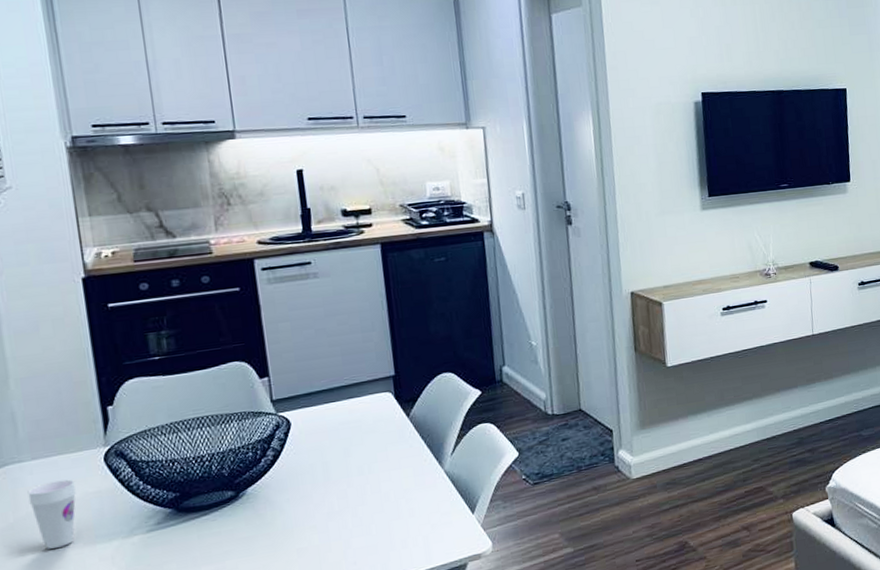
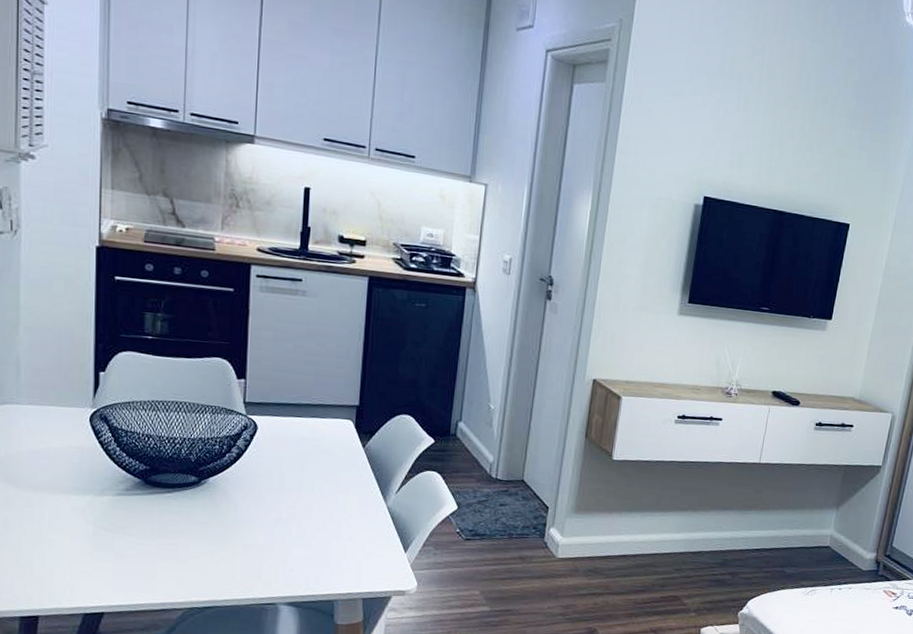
cup: present [27,479,76,549] -> none [20,428,62,490]

